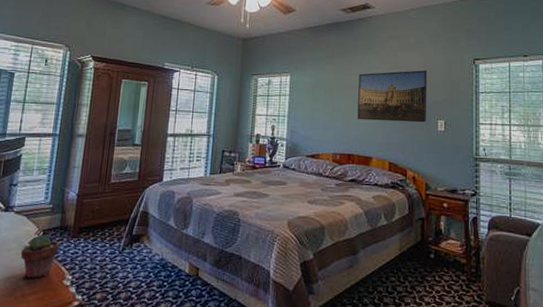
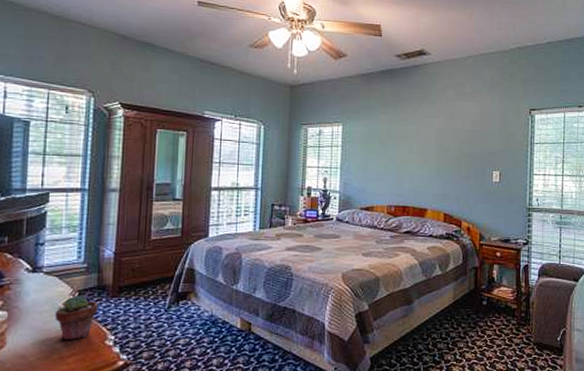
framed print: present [357,70,428,123] -> none [412,120,484,174]

